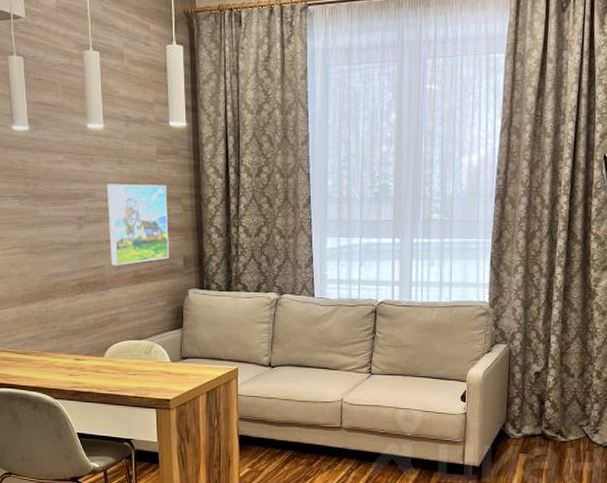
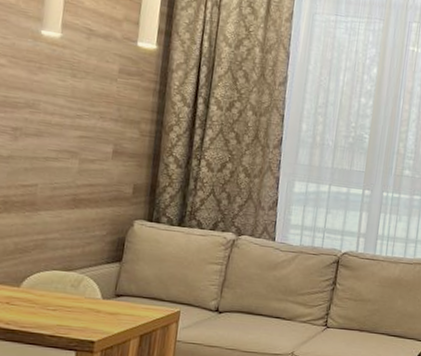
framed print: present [106,184,169,266] -> none [46,96,125,187]

